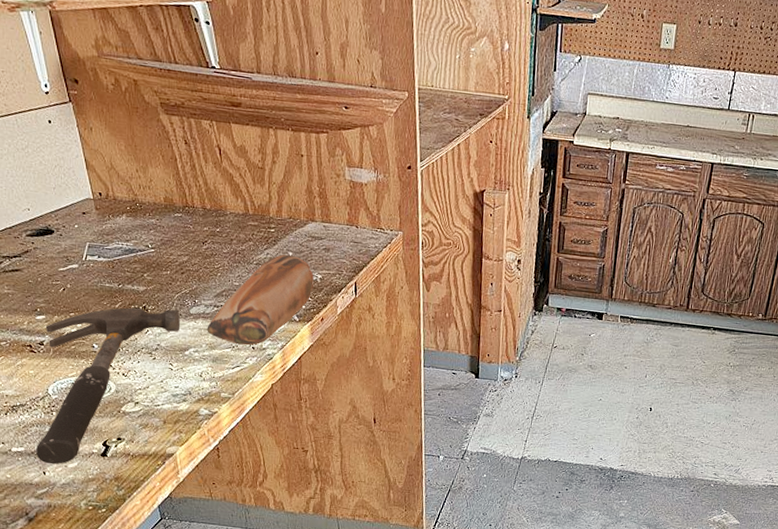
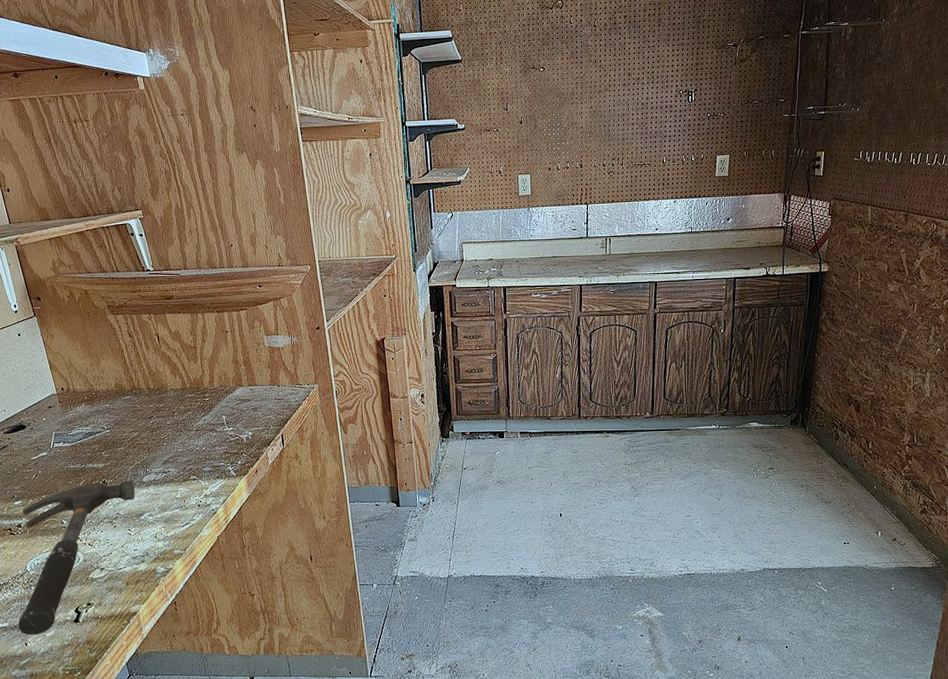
glove: present [207,254,314,346] -> none [158,418,246,504]

